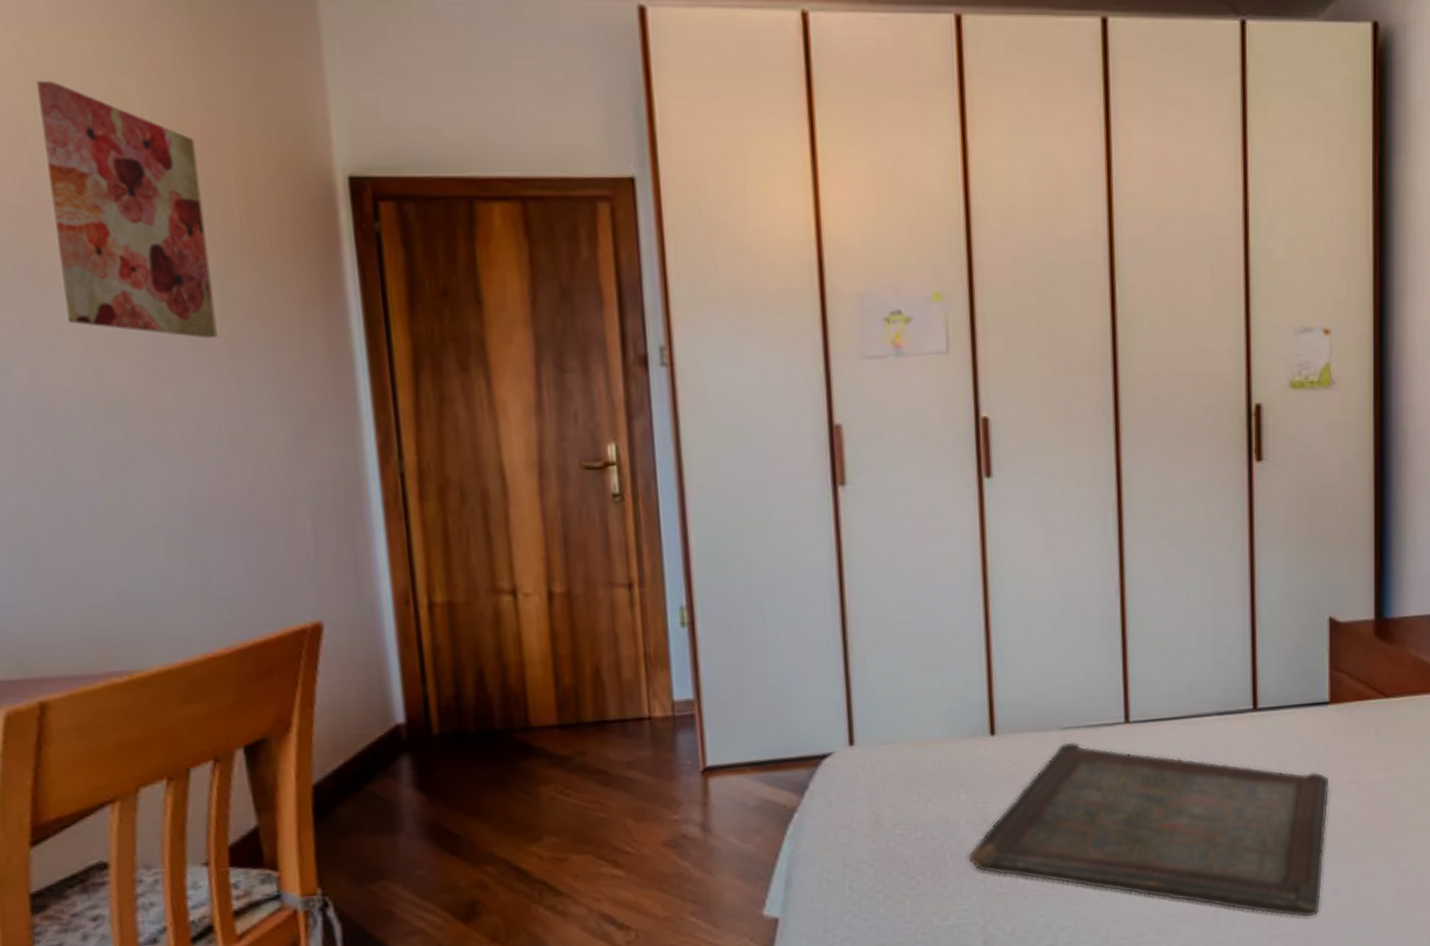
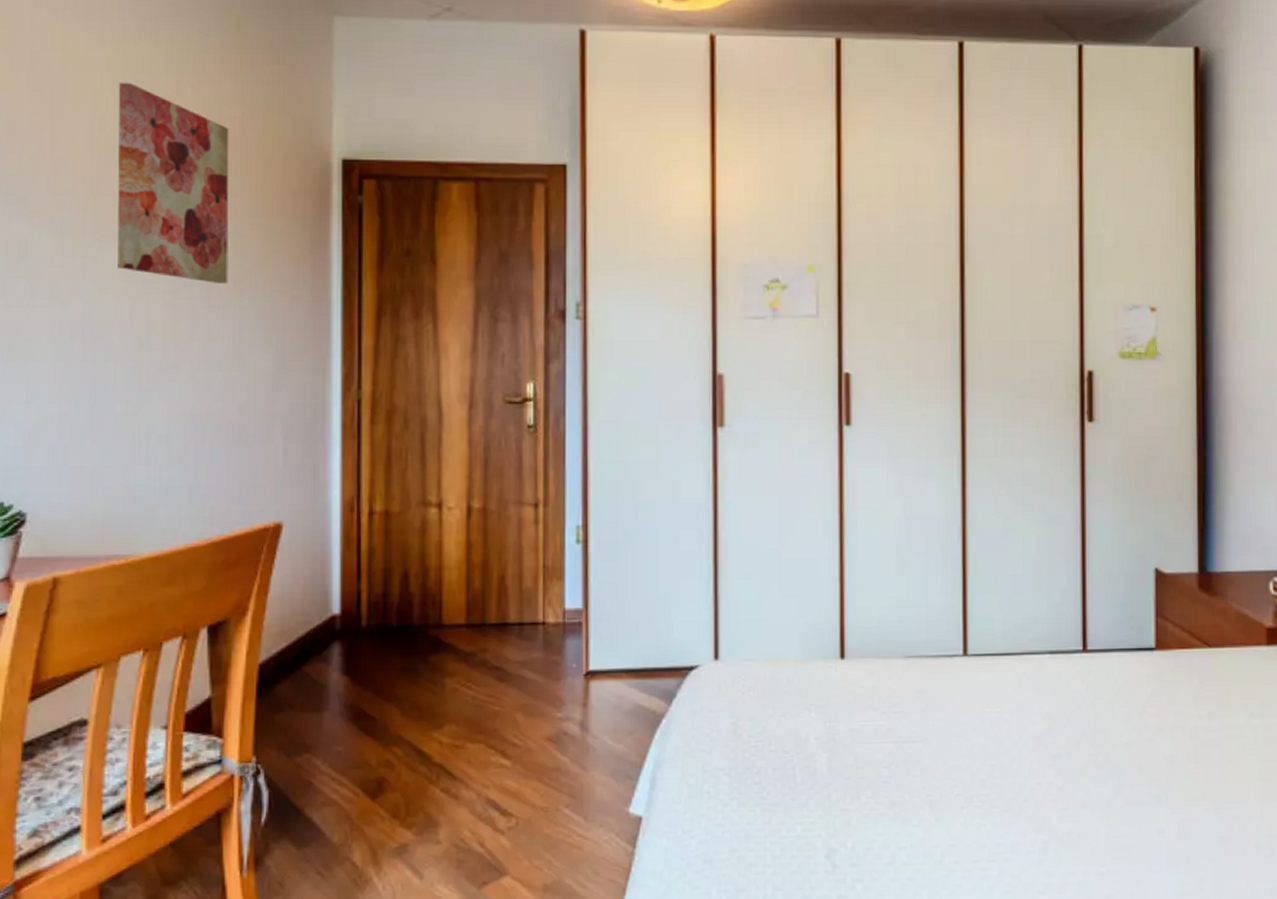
serving tray: present [968,741,1330,918] -> none [815,670,1155,857]

